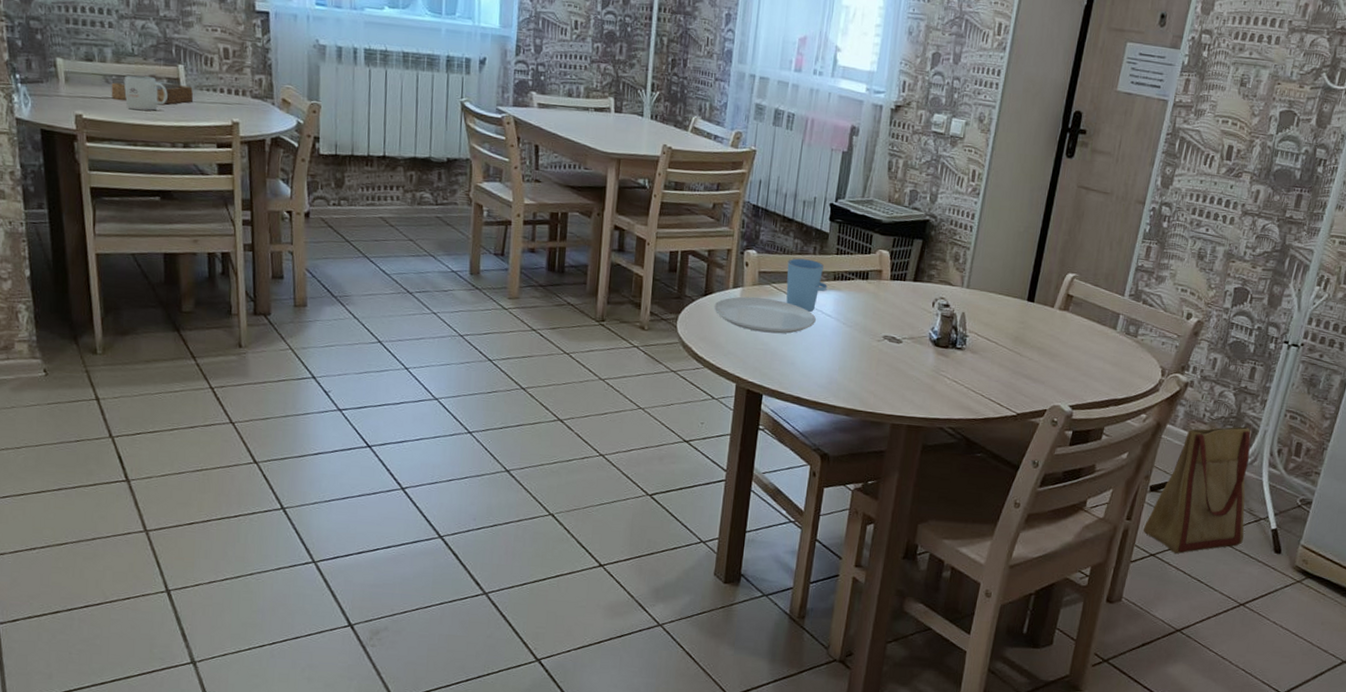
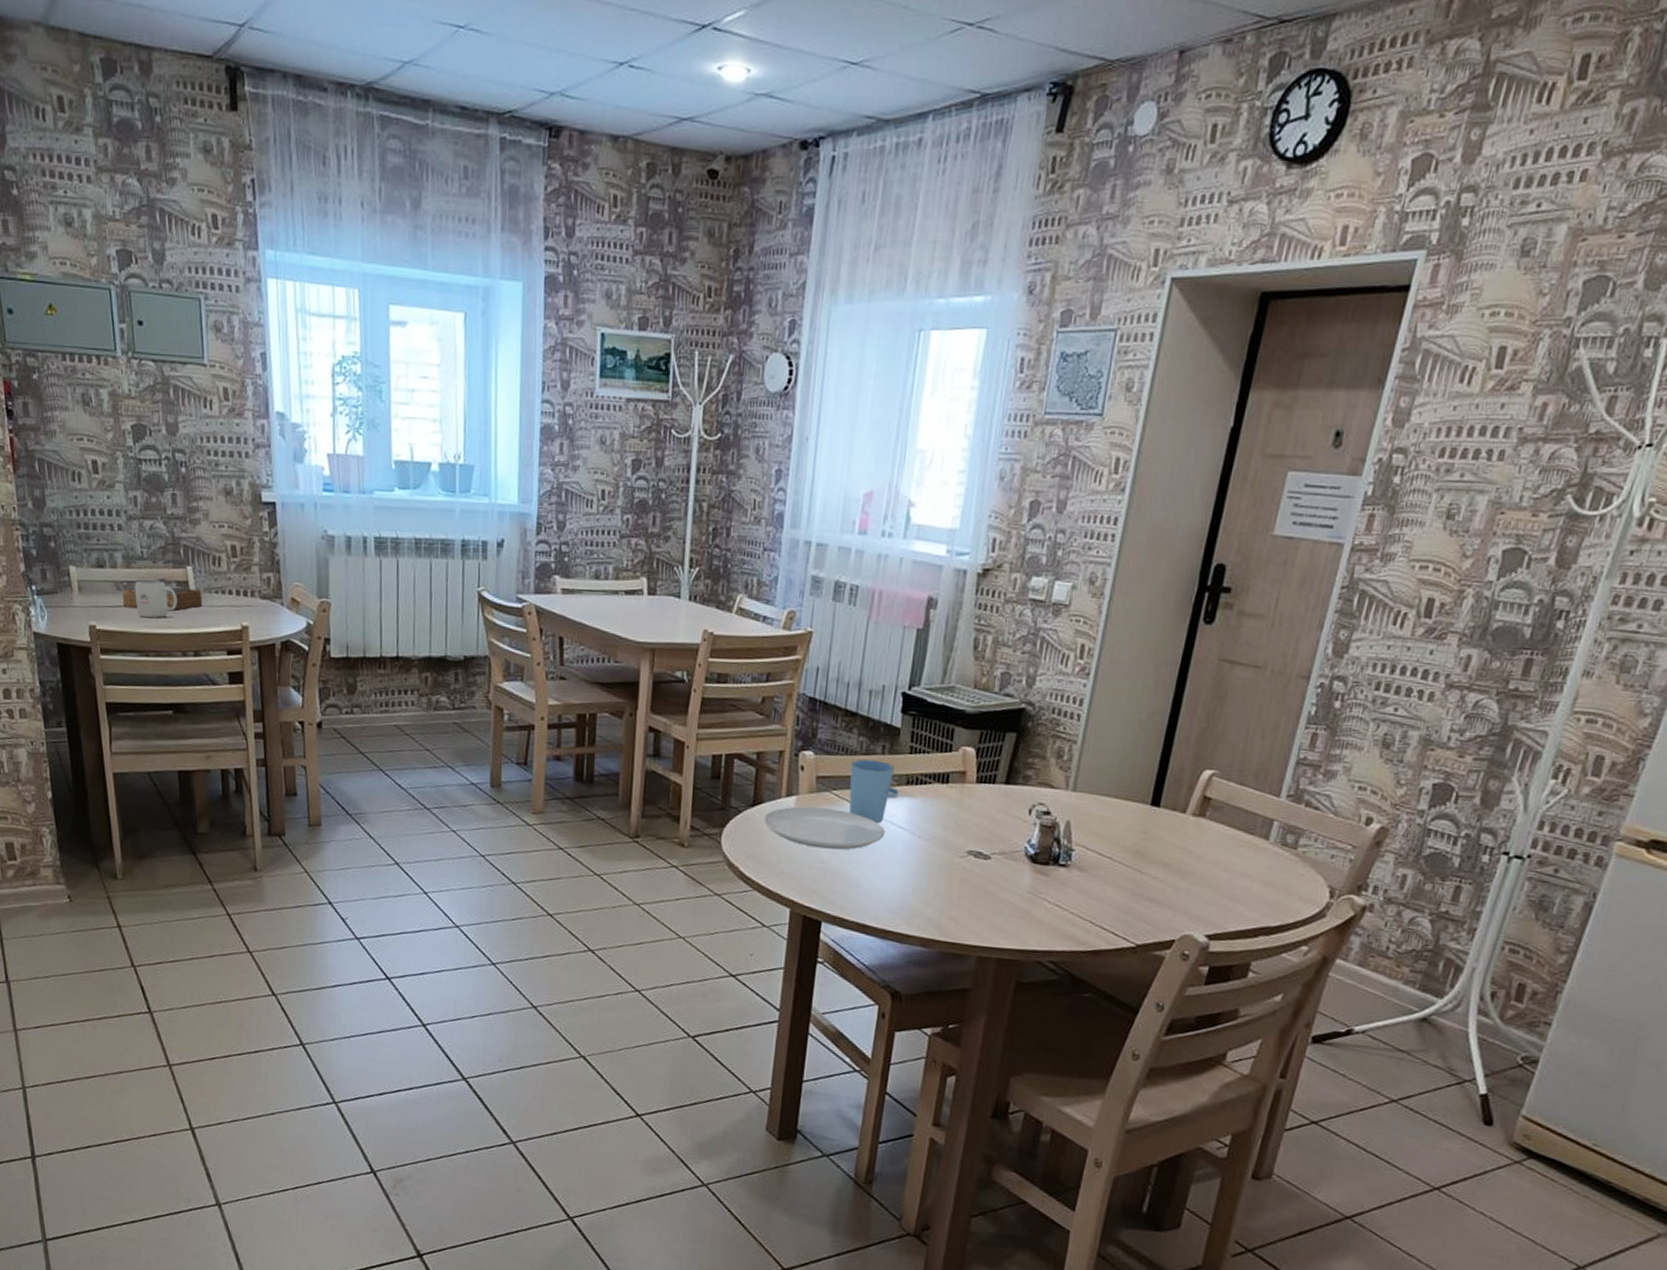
shopping bag: present [1143,426,1251,554] -> none [1301,962,1454,1122]

